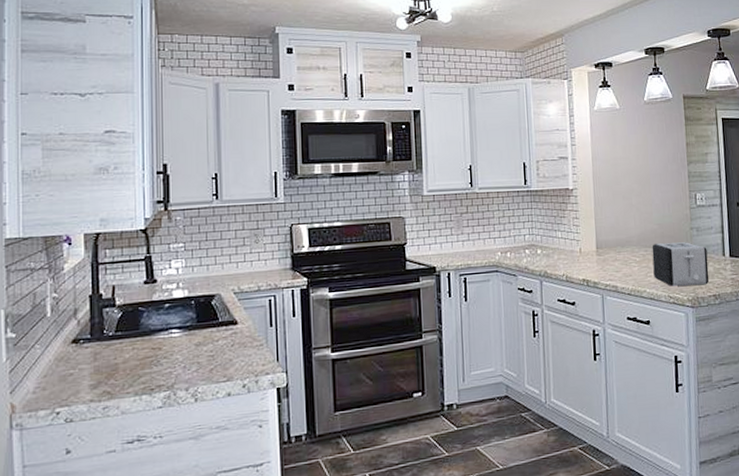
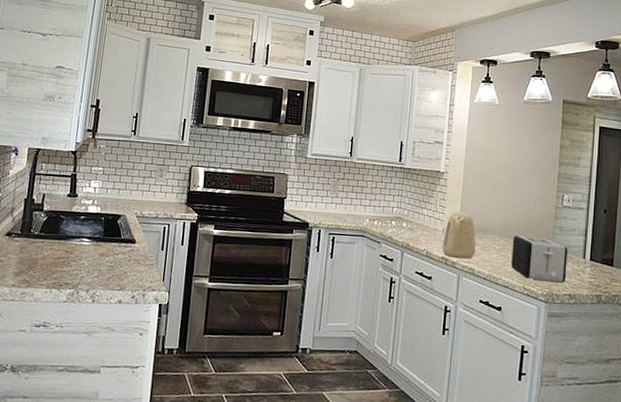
kettle: none [581,228,617,278] -> present [442,212,476,259]

